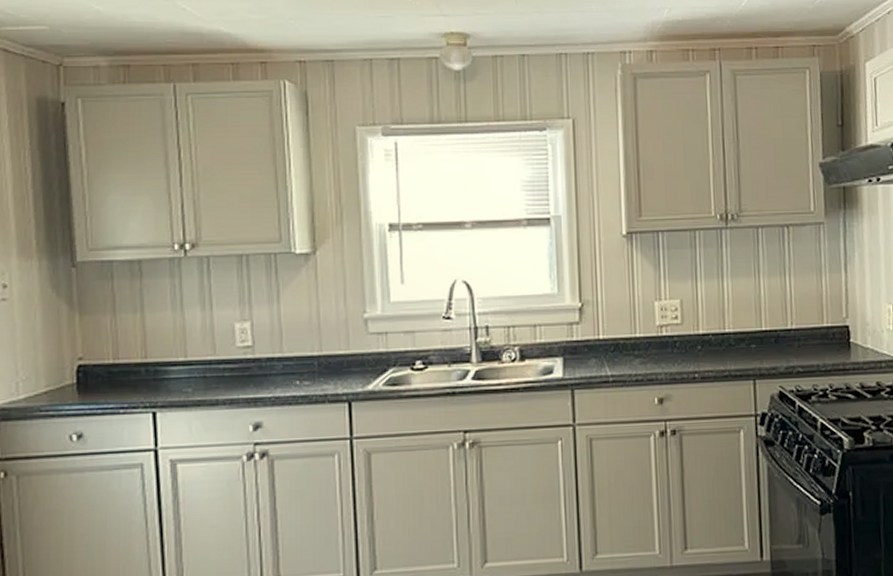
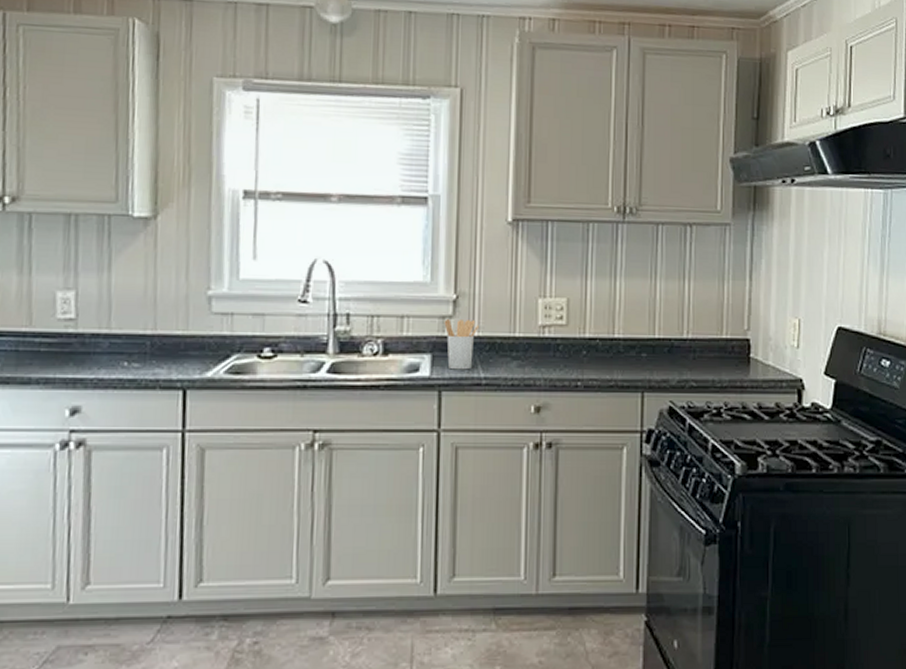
utensil holder: none [572,324,603,370] -> present [444,318,479,370]

